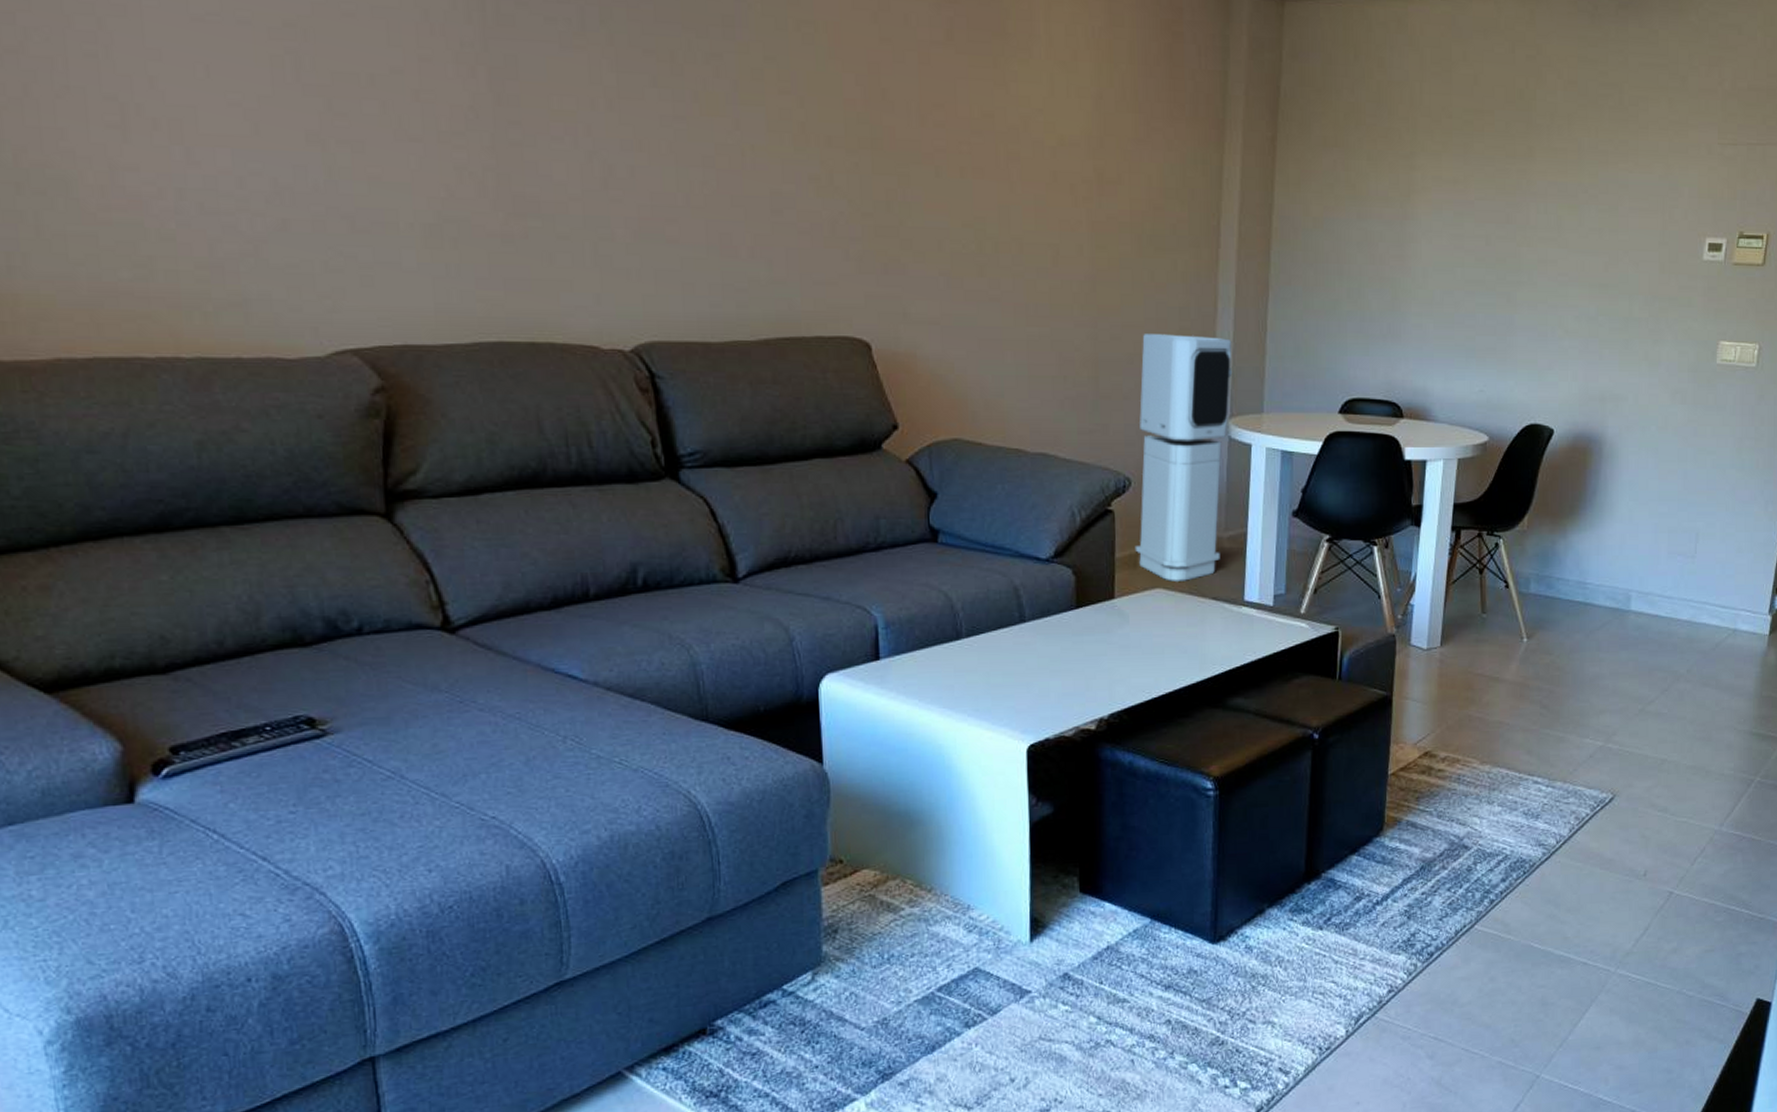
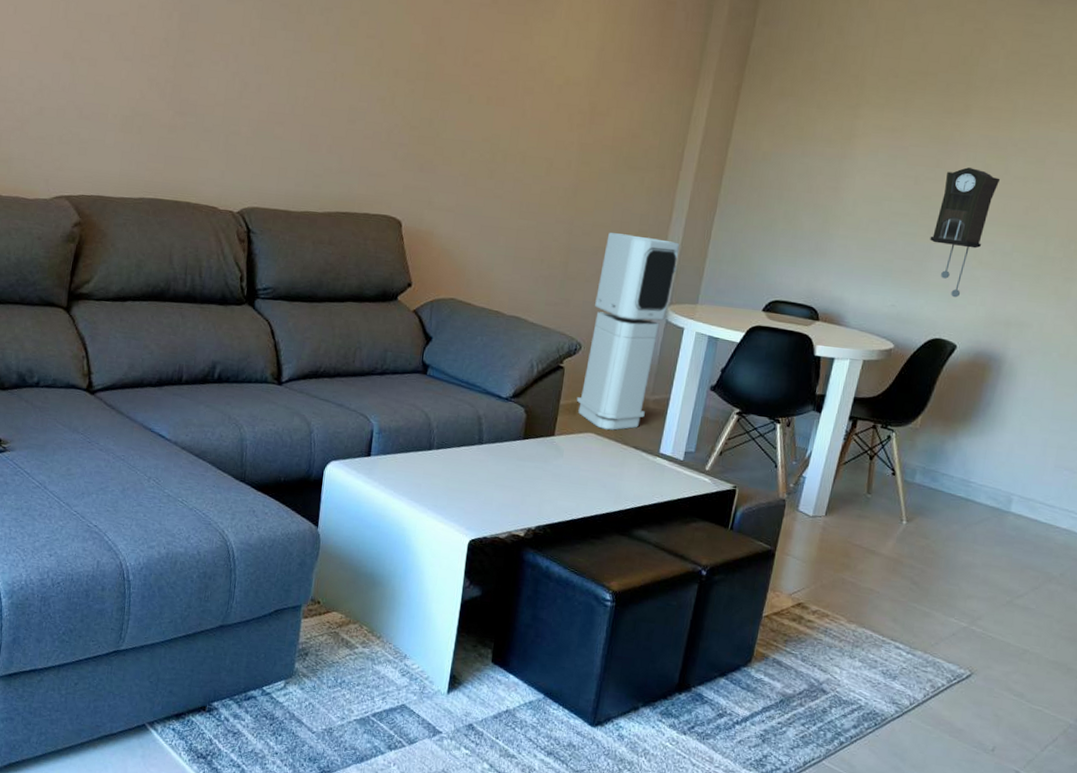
pendulum clock: none [1510,221,1576,375] -> present [930,167,1001,298]

